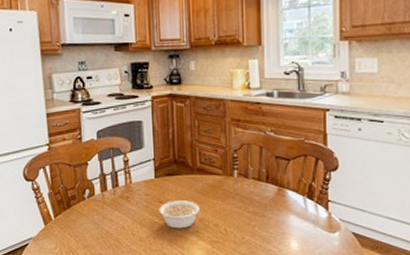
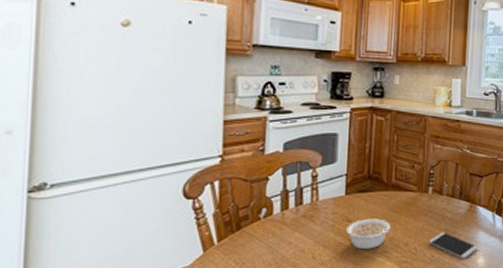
smartphone: none [239,214,289,242] -> present [429,231,477,259]

